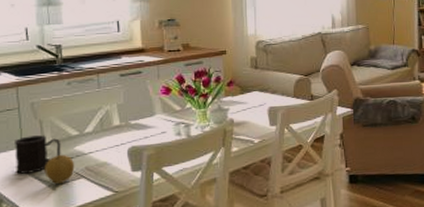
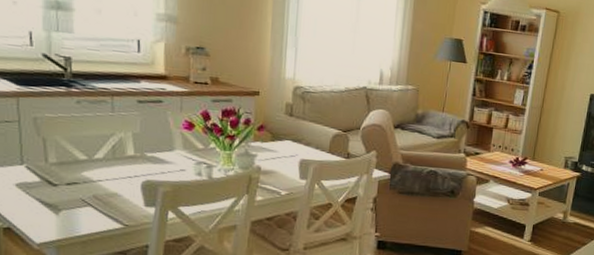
mug: present [13,135,61,174] -> none [12,153,67,194]
fruit: present [44,154,75,184] -> none [46,177,82,209]

